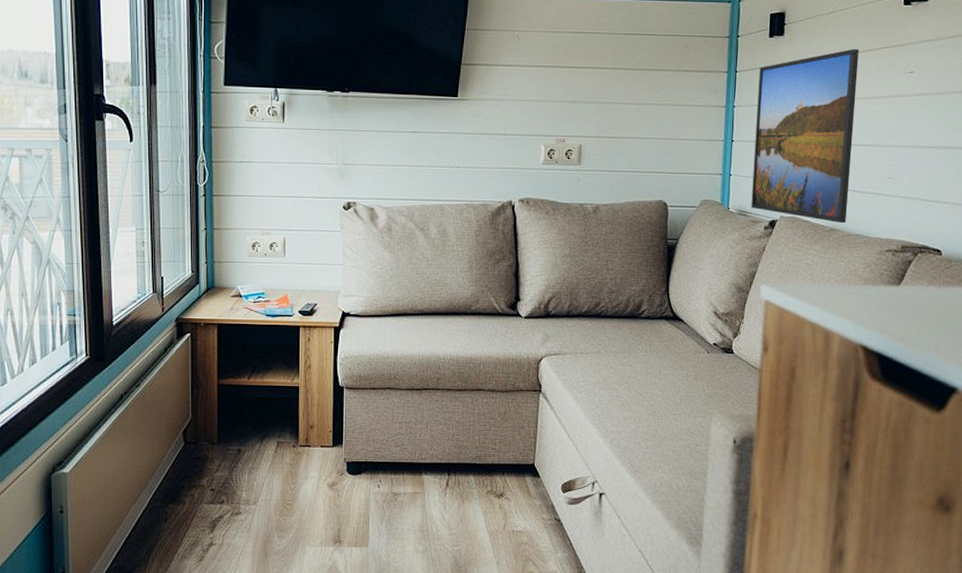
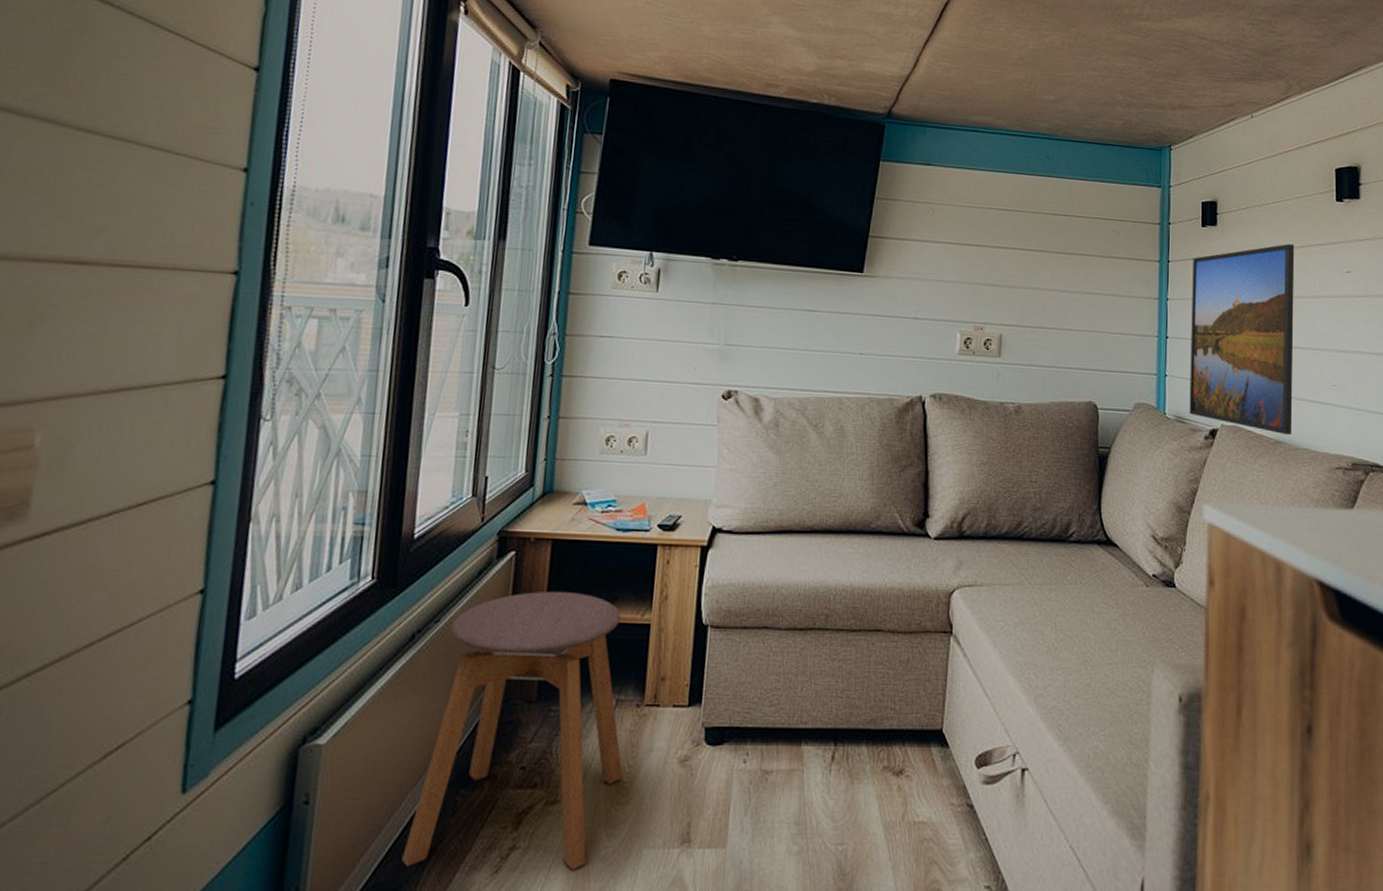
stool: none [133,362,286,560] -> present [402,591,623,870]

